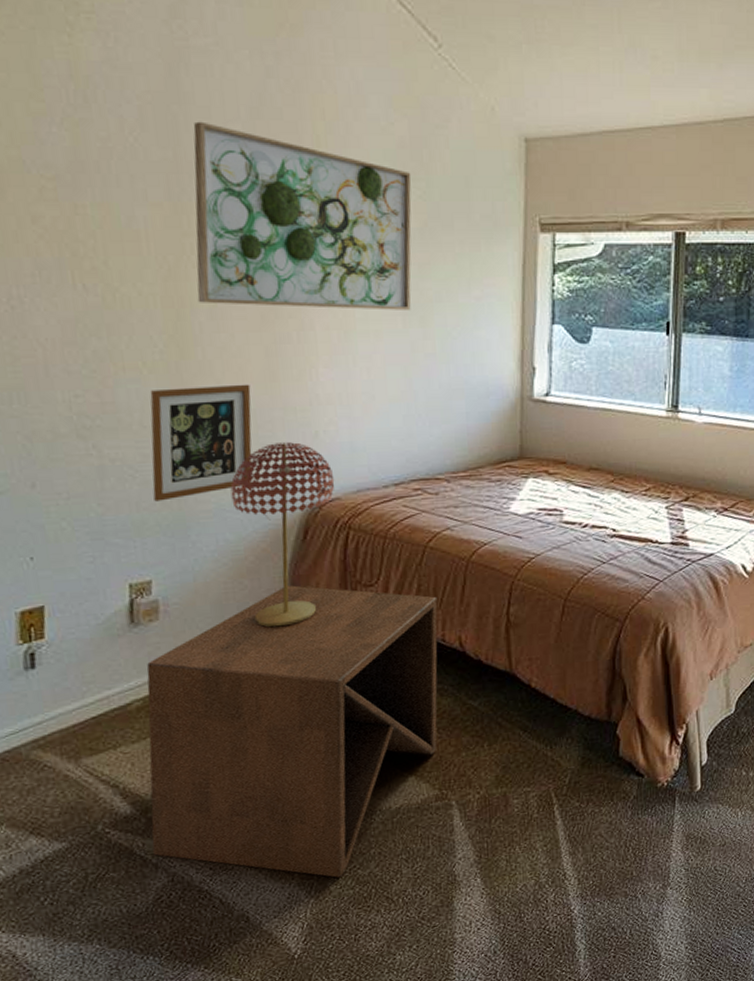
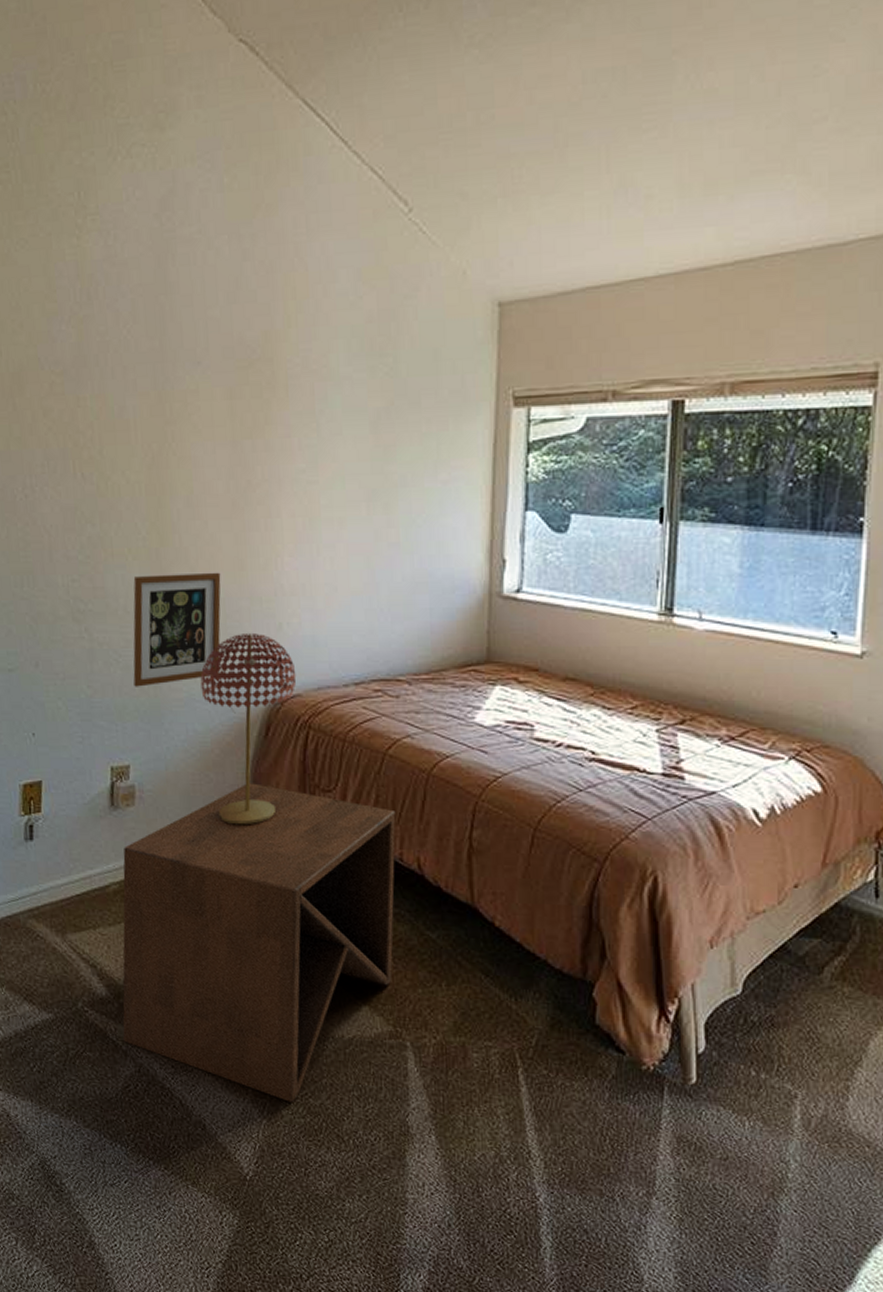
wall art: present [193,121,412,311] -> none [176,309,379,497]

